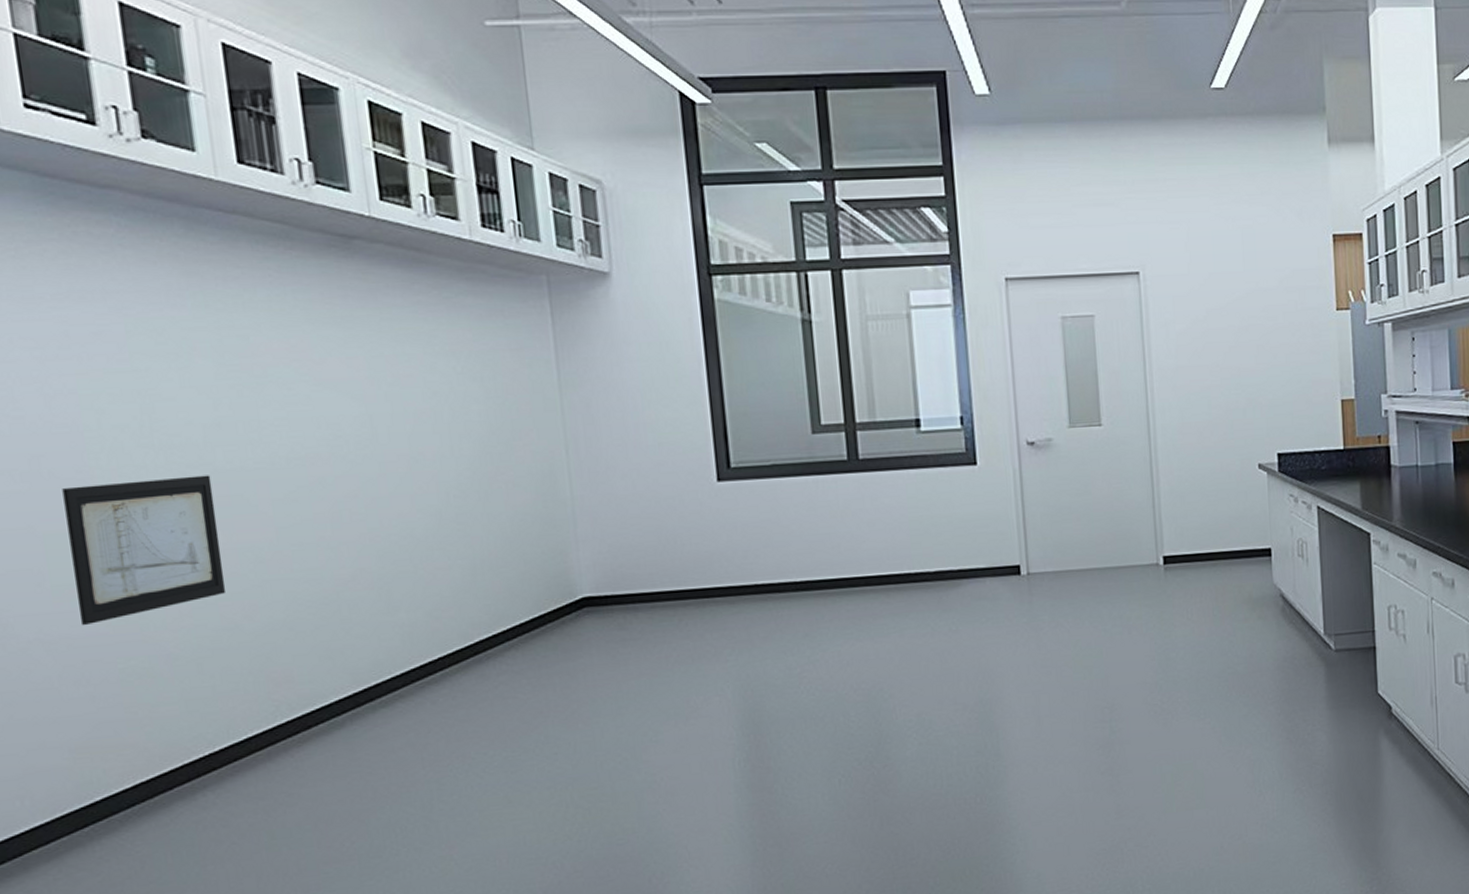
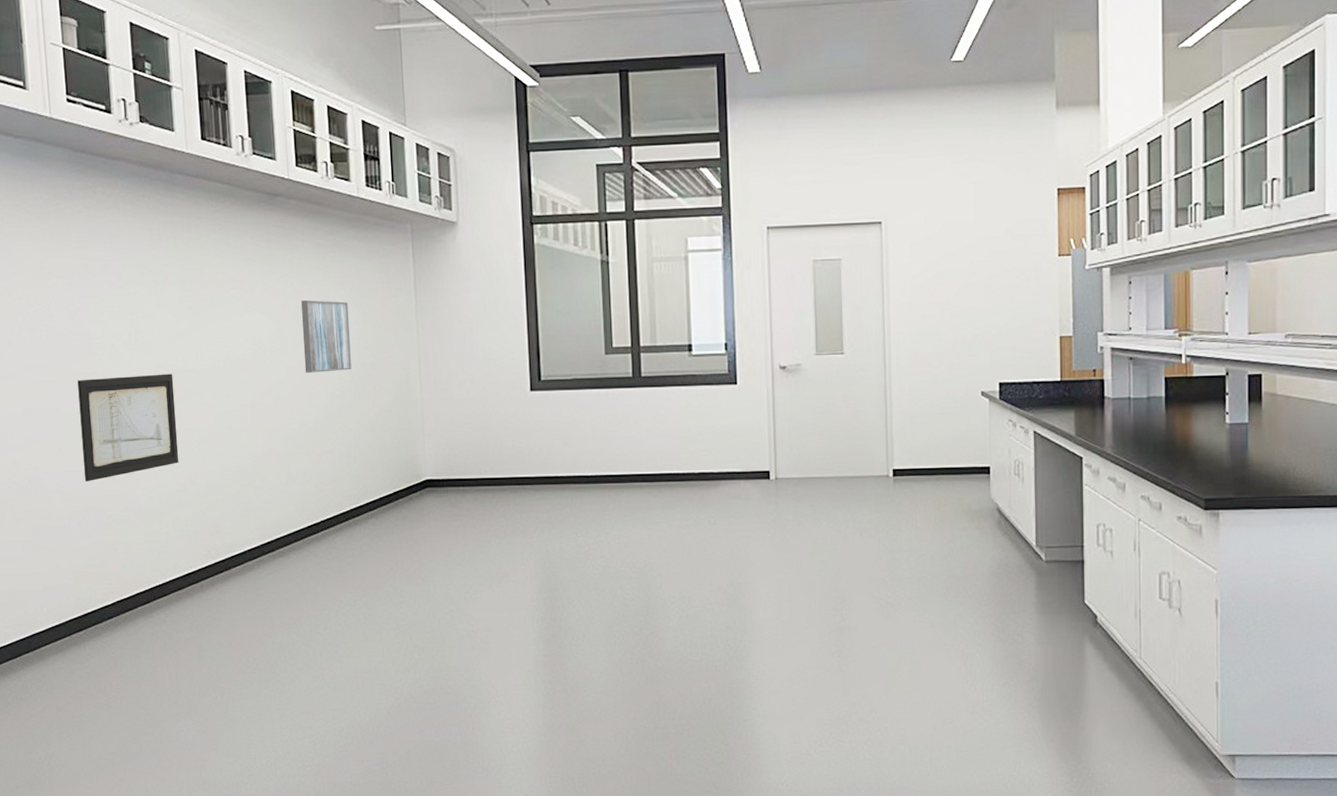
wall art: none [397,374,473,468] -> present [301,300,352,373]

